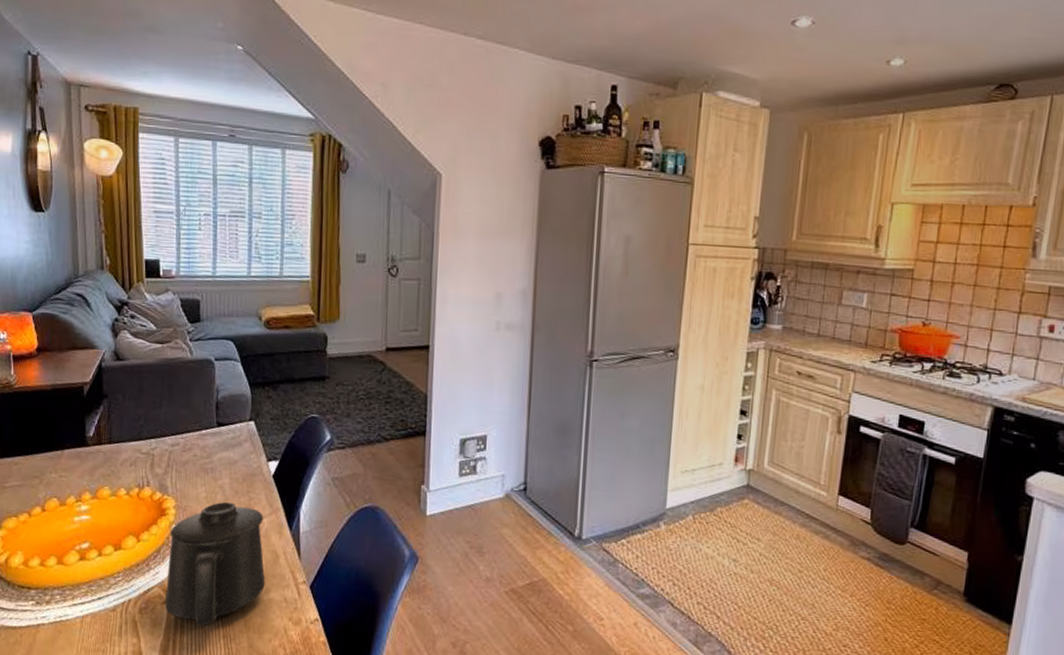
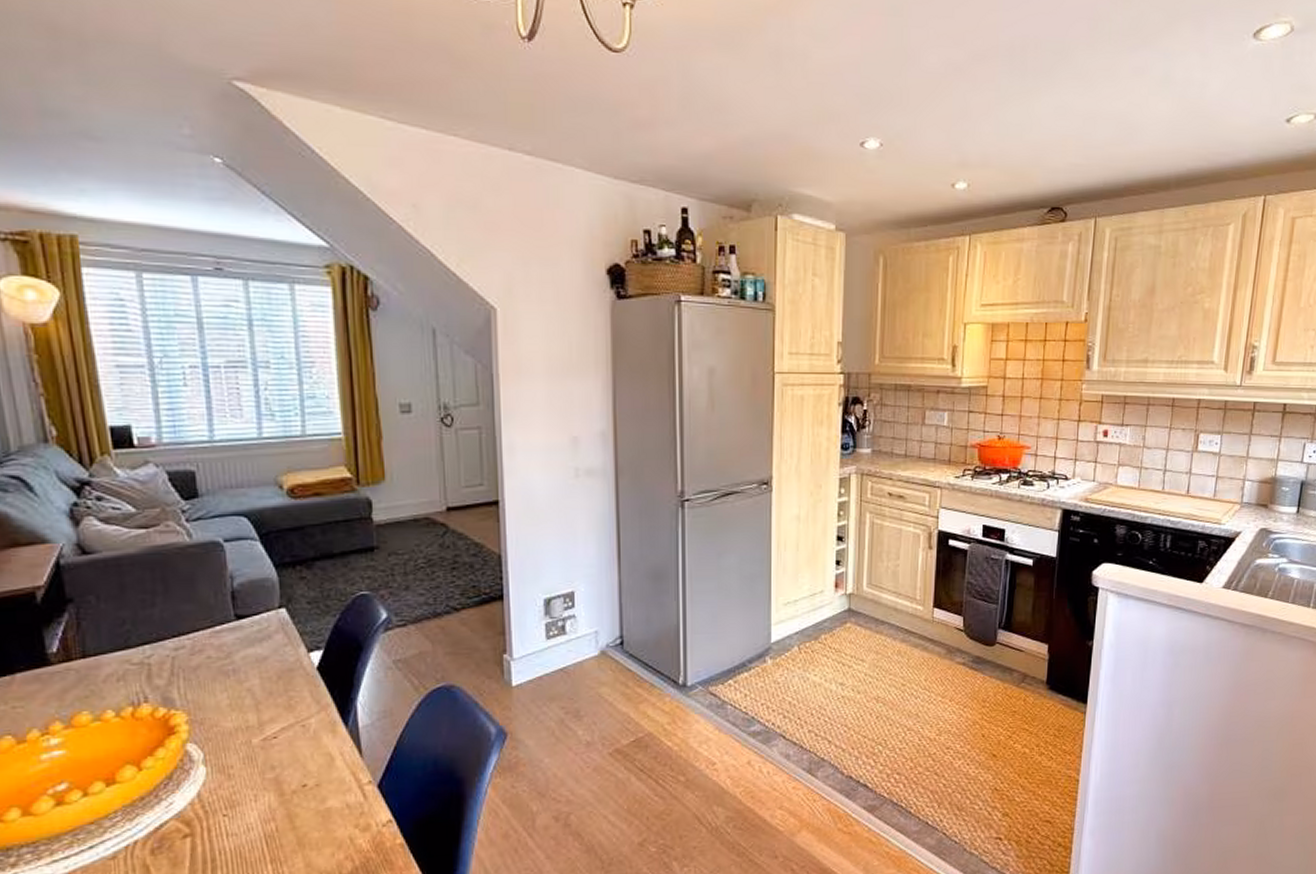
mug: present [164,501,266,627] -> none [185,705,320,856]

